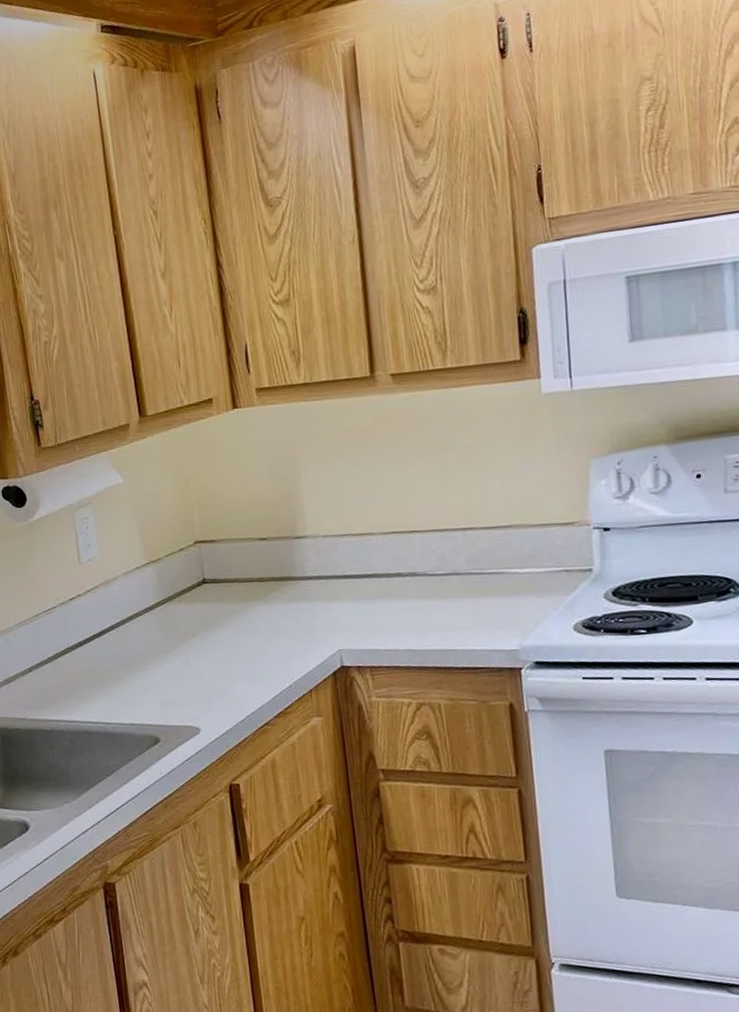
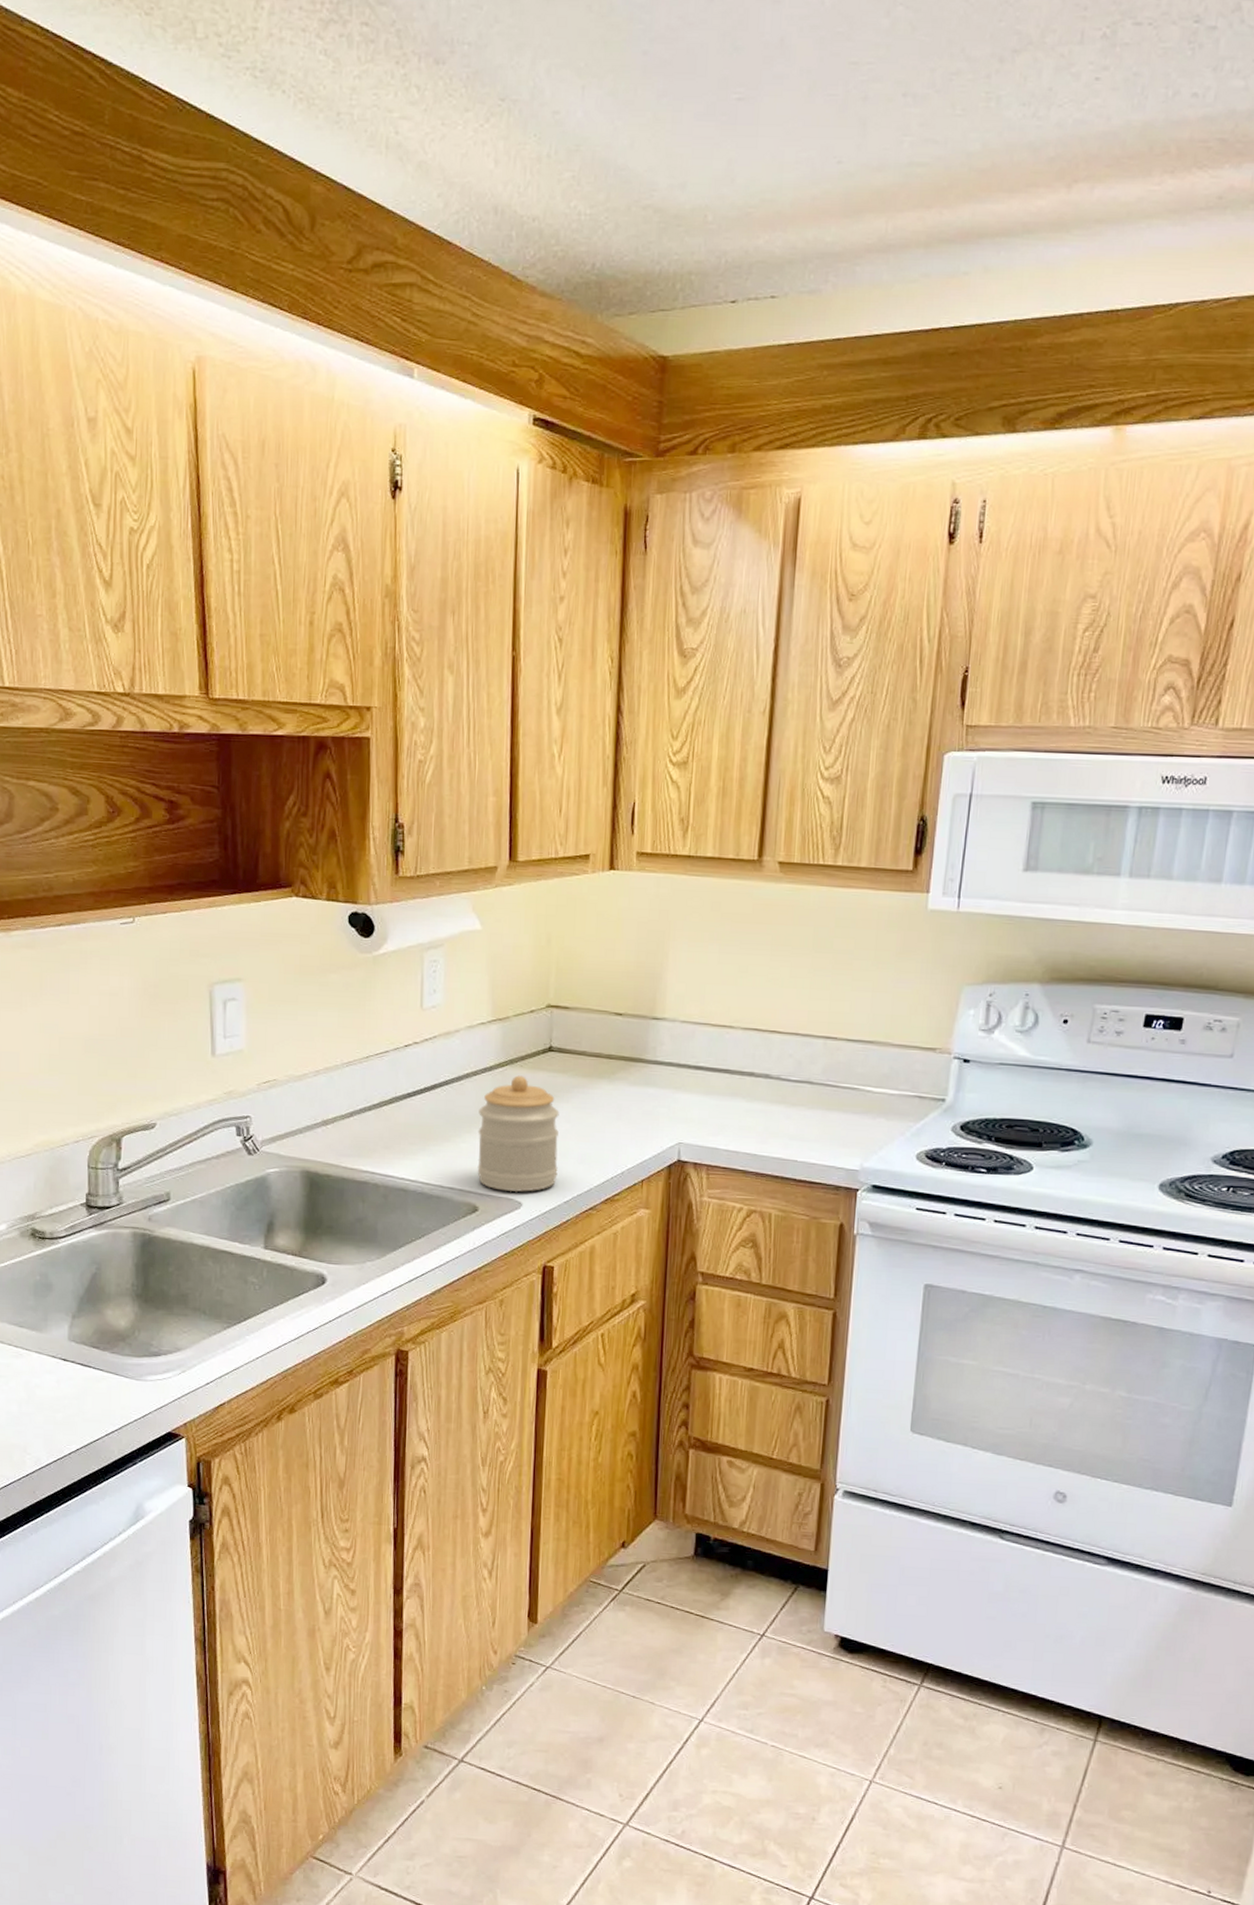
jar: none [146,610,229,720] -> present [477,1075,559,1193]

